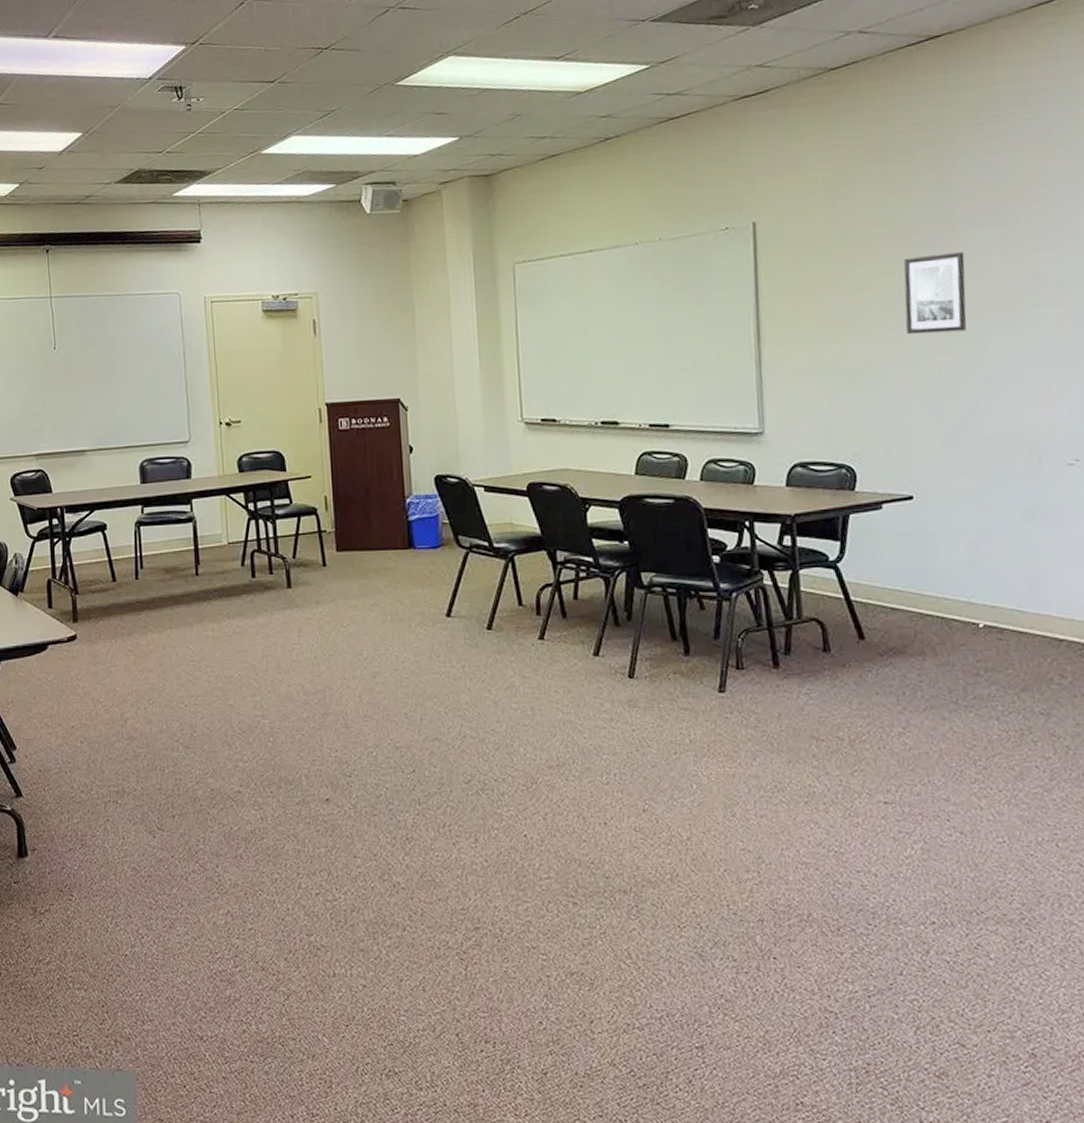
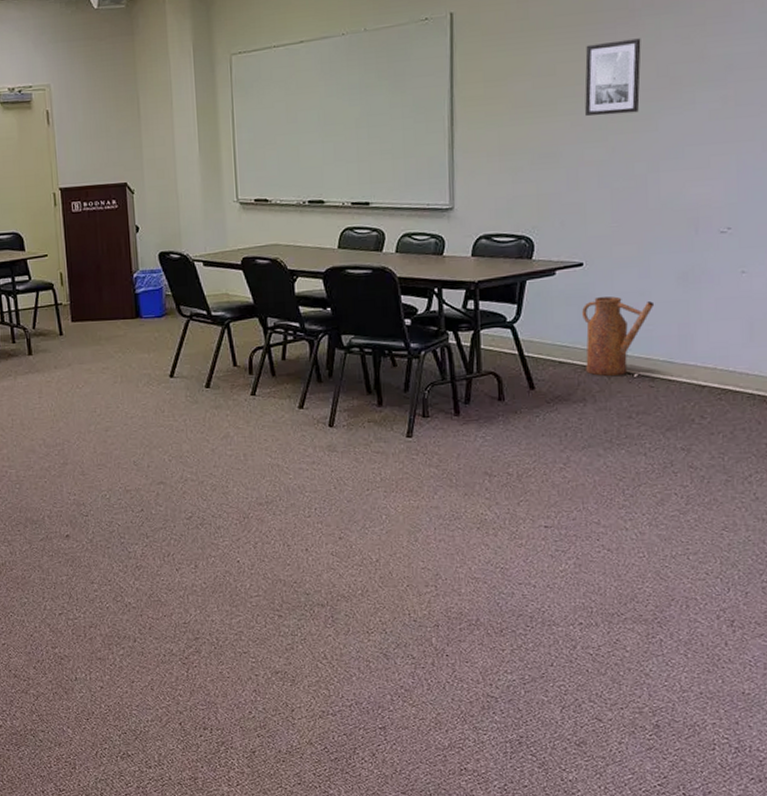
watering can: none [915,534,998,627] -> present [582,296,655,377]

